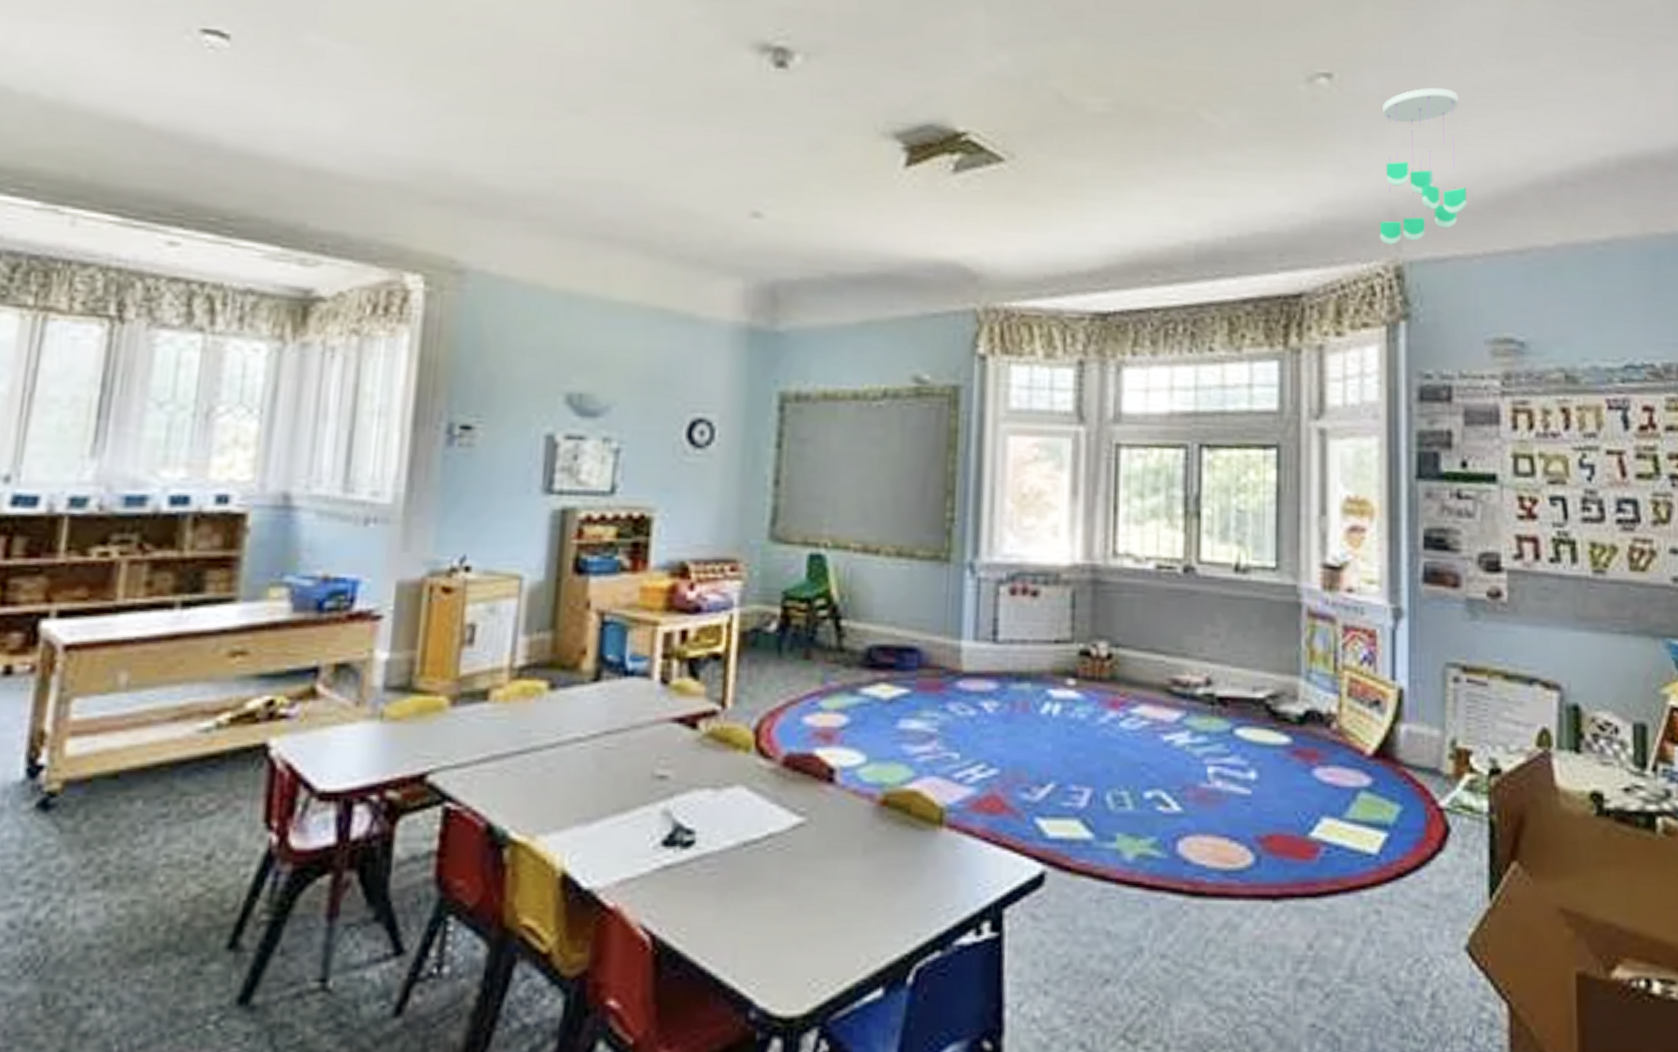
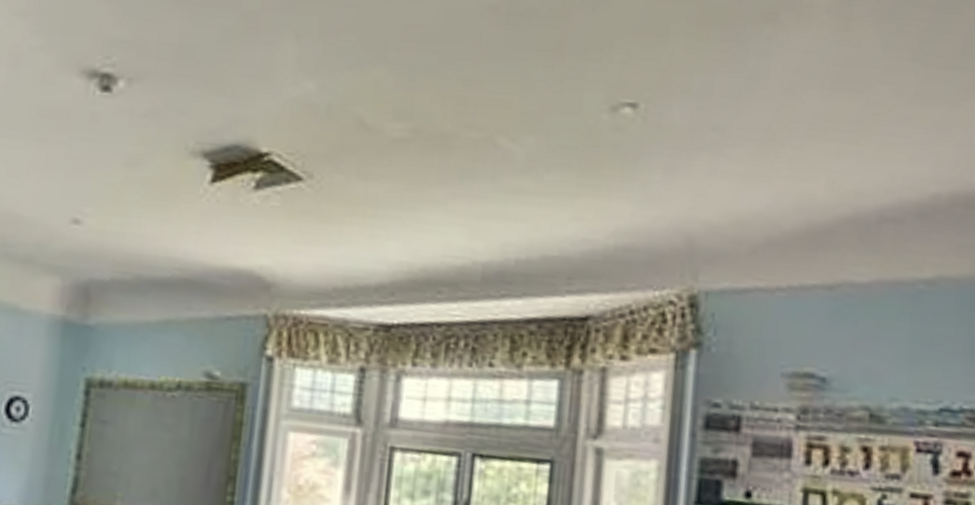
ceiling mobile: present [1379,87,1467,245] -> none [675,119,775,274]

